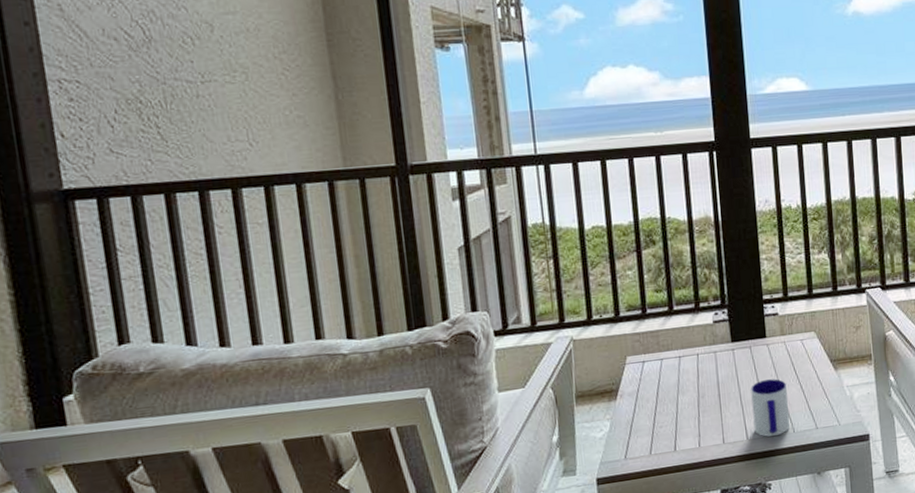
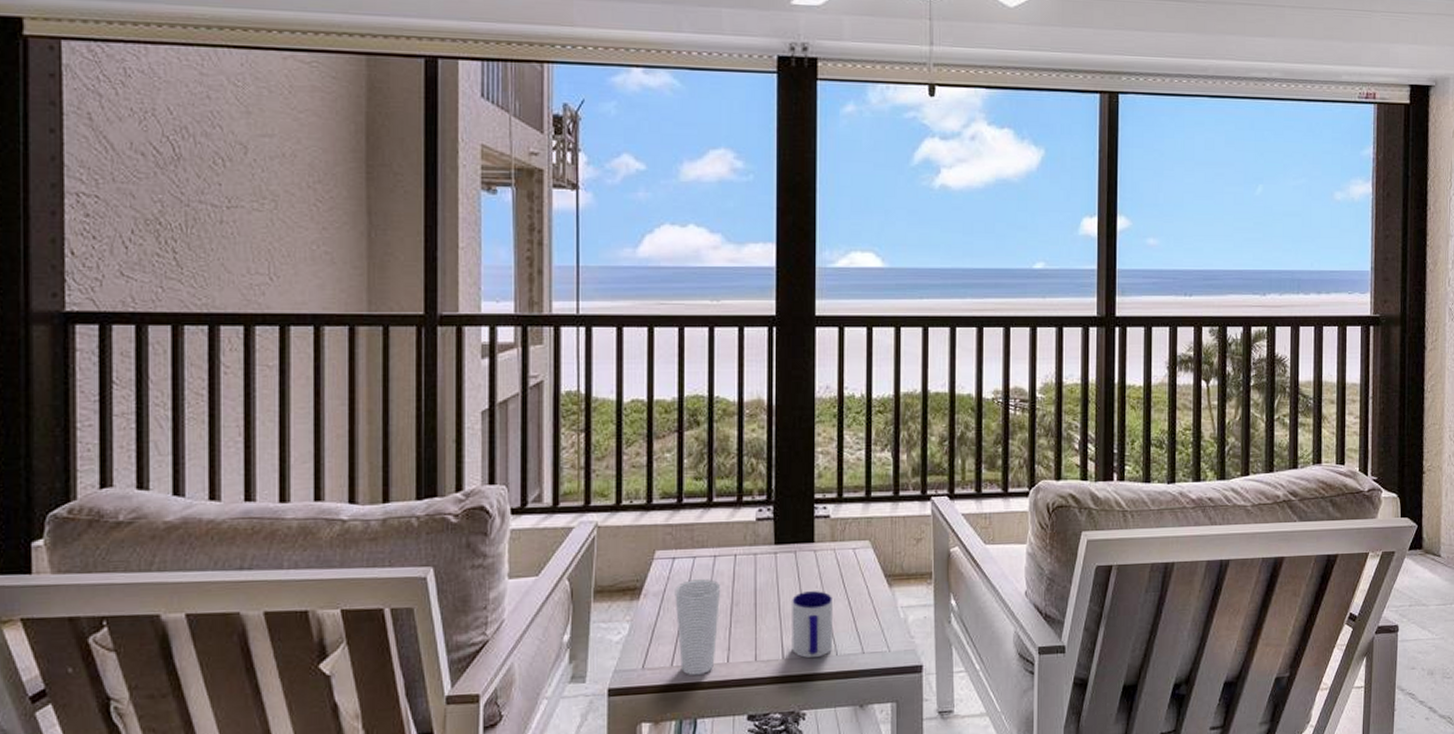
cup: none [647,377,688,461] -> present [675,579,720,676]

